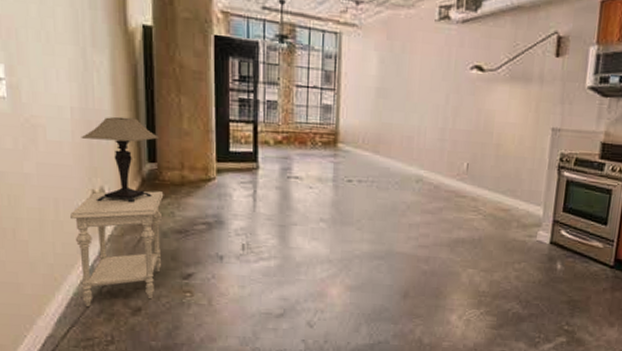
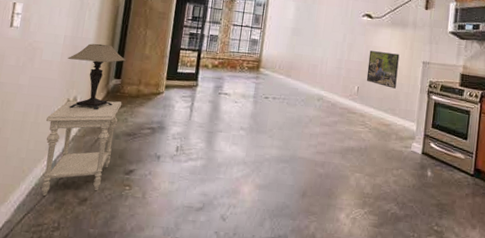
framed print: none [478,115,521,164] -> present [366,50,400,89]

